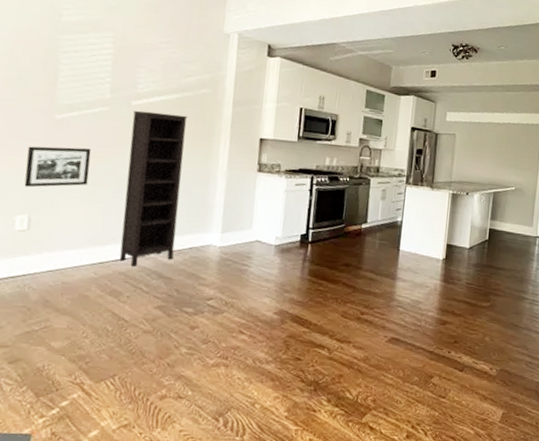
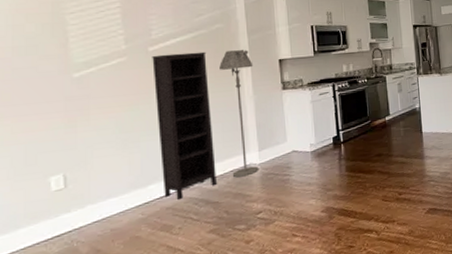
picture frame: present [24,146,92,188] -> none [49,99,118,148]
floor lamp: none [191,119,233,257] -> present [219,50,258,178]

